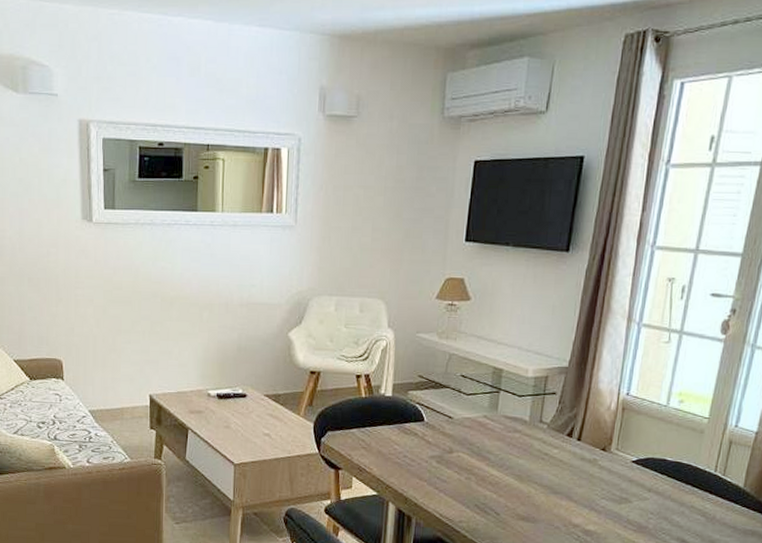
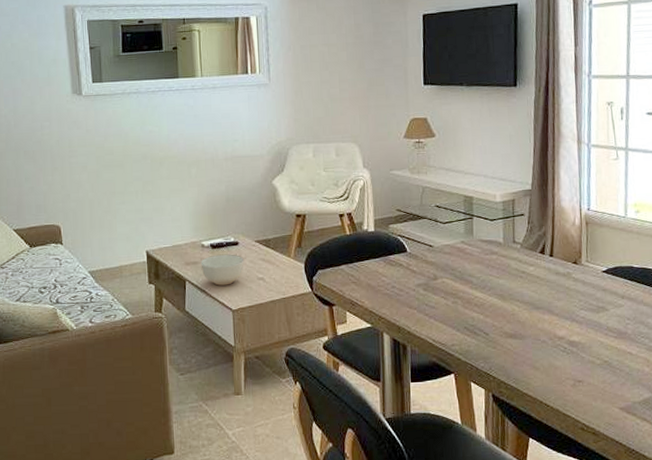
bowl: none [205,405,251,438] -> present [201,254,244,286]

